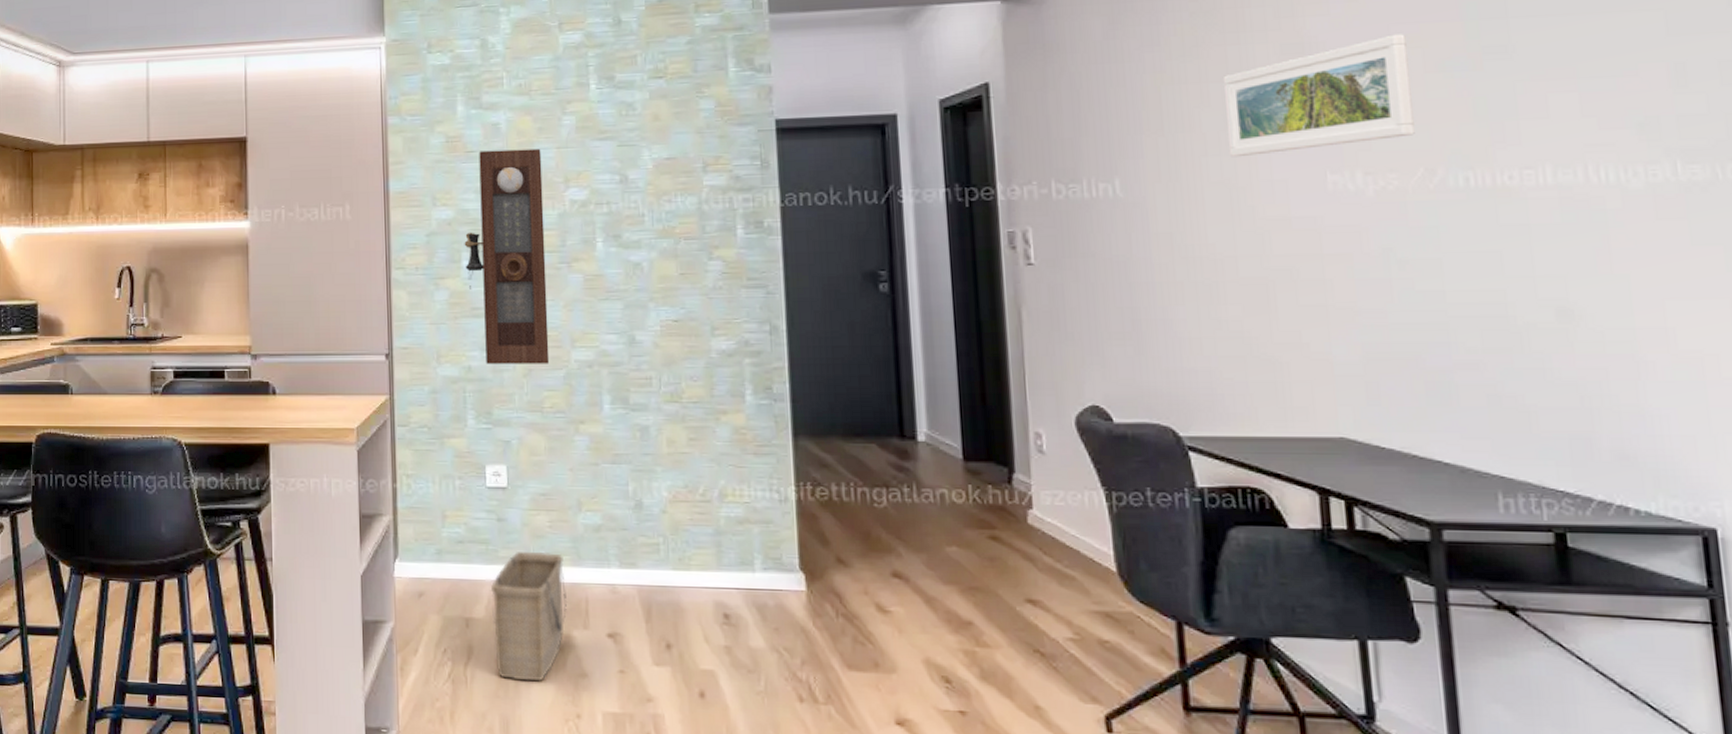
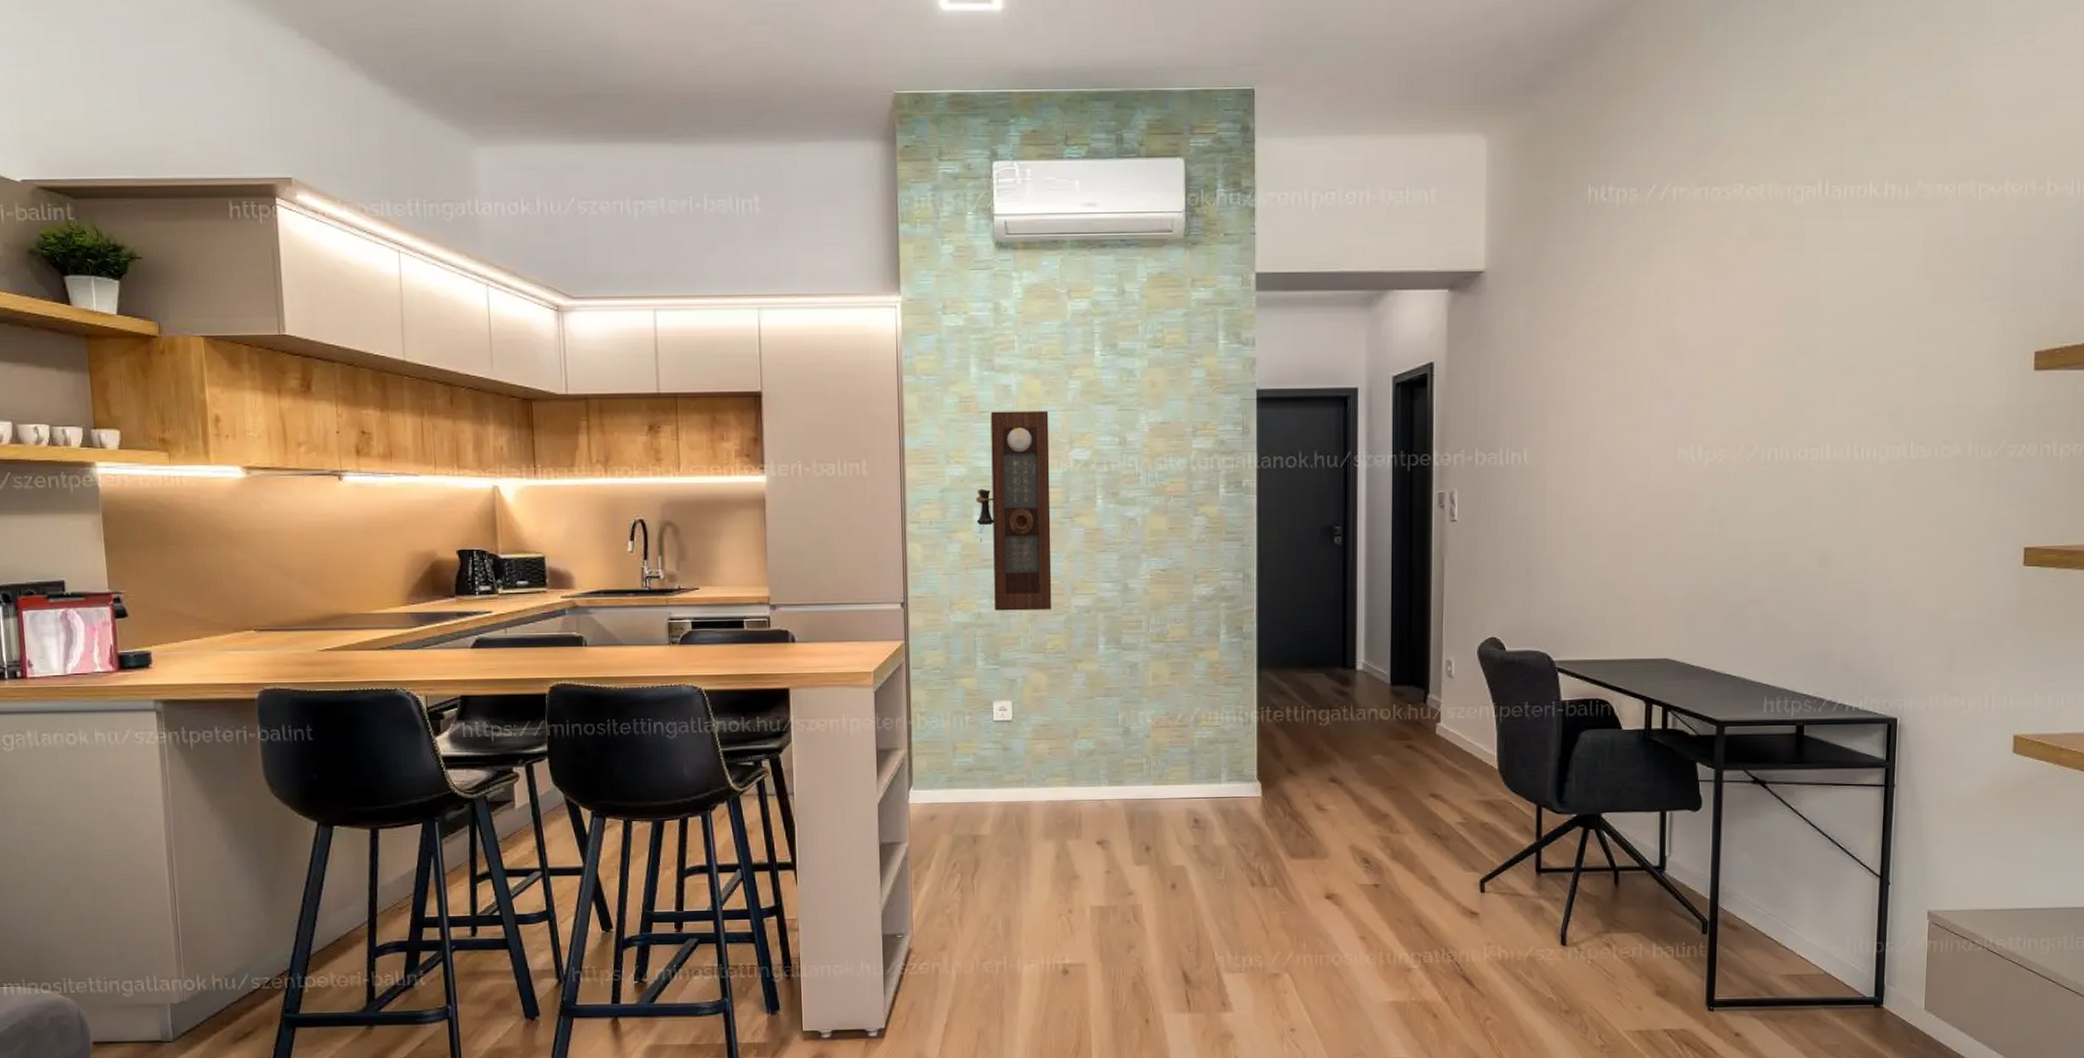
basket: present [490,551,567,682] -> none [995,775,1062,886]
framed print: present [1222,34,1415,158] -> none [1610,333,1745,433]

